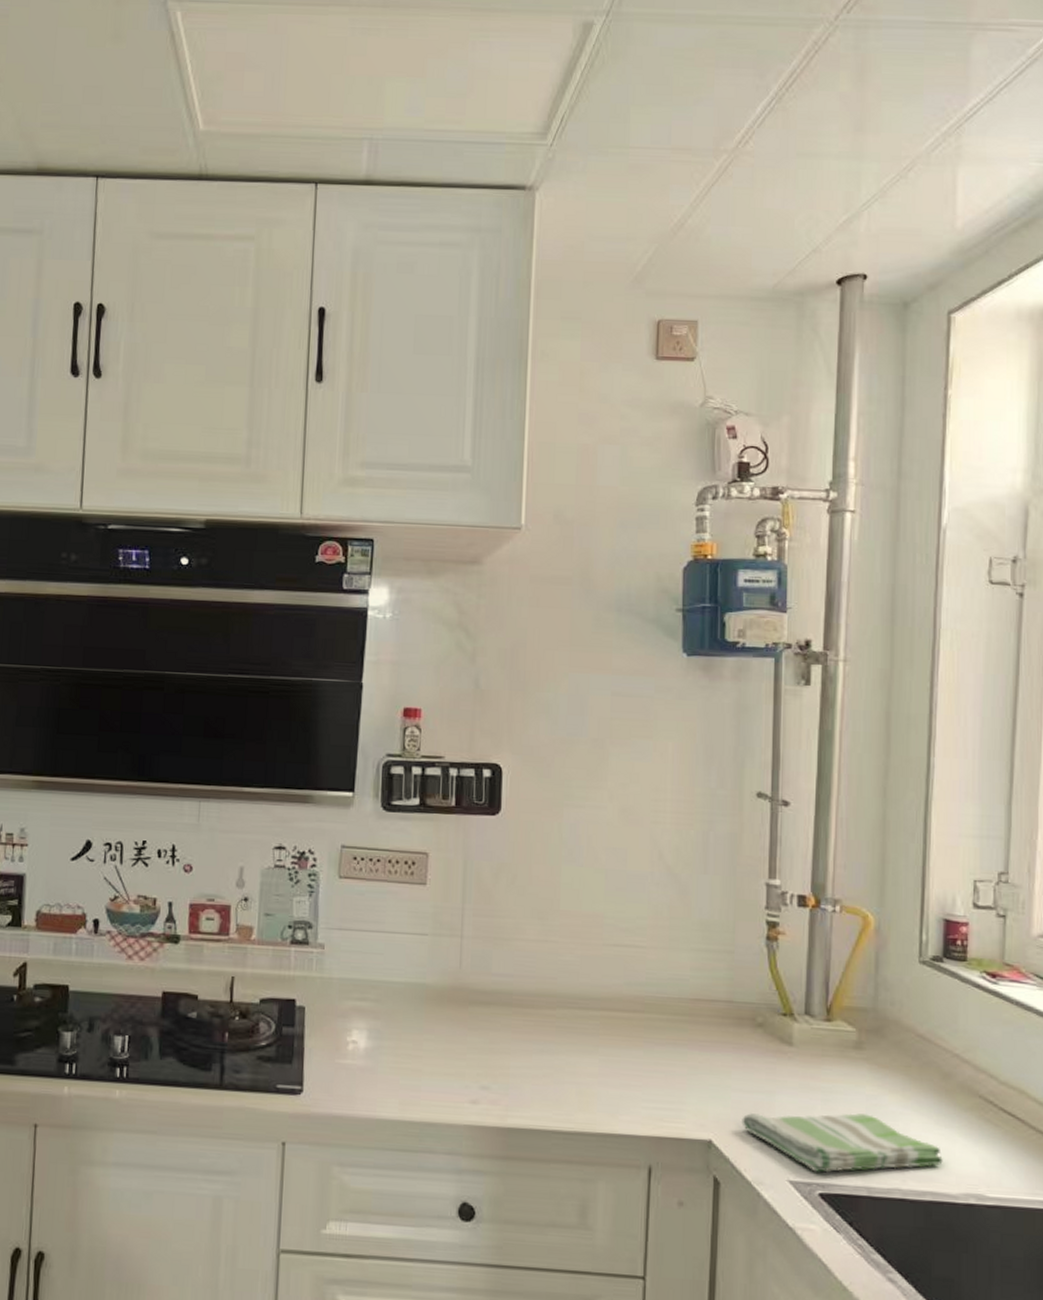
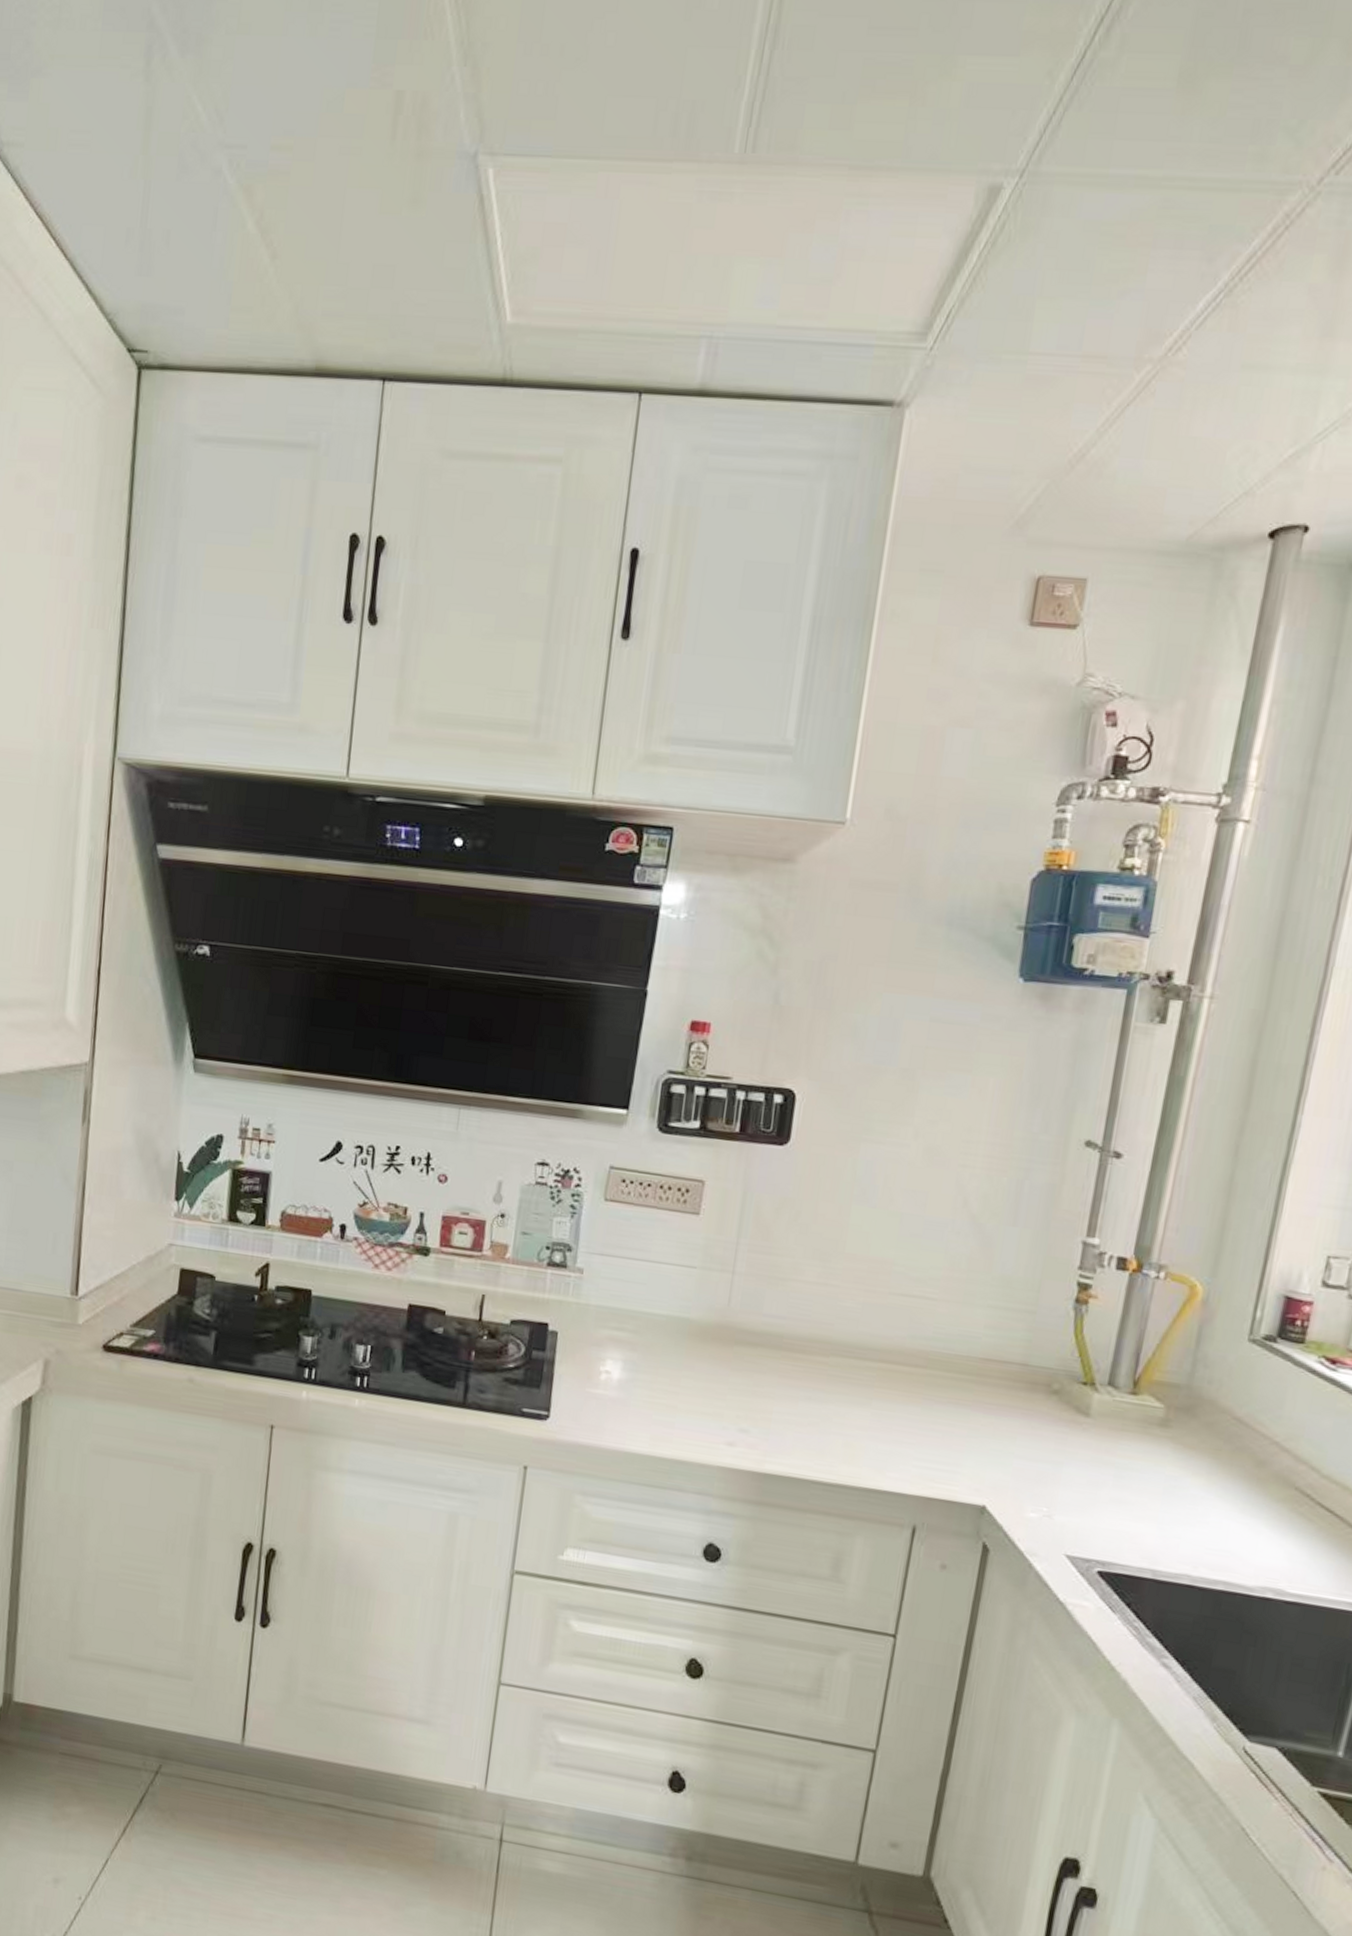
dish towel: present [742,1112,943,1173] -> none [1021,1481,1243,1556]

